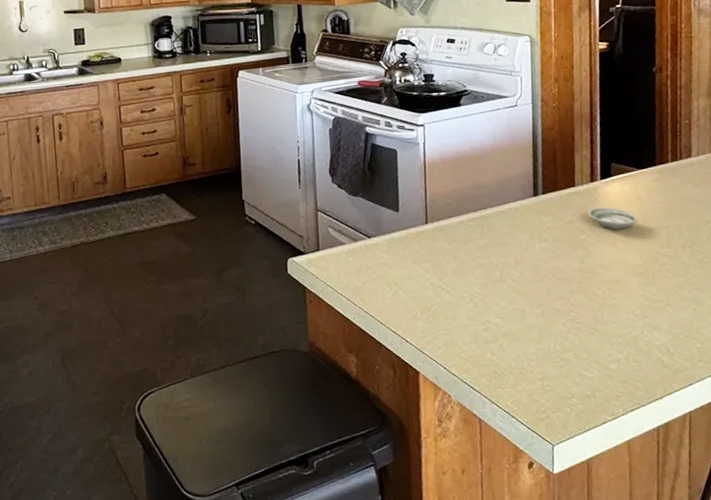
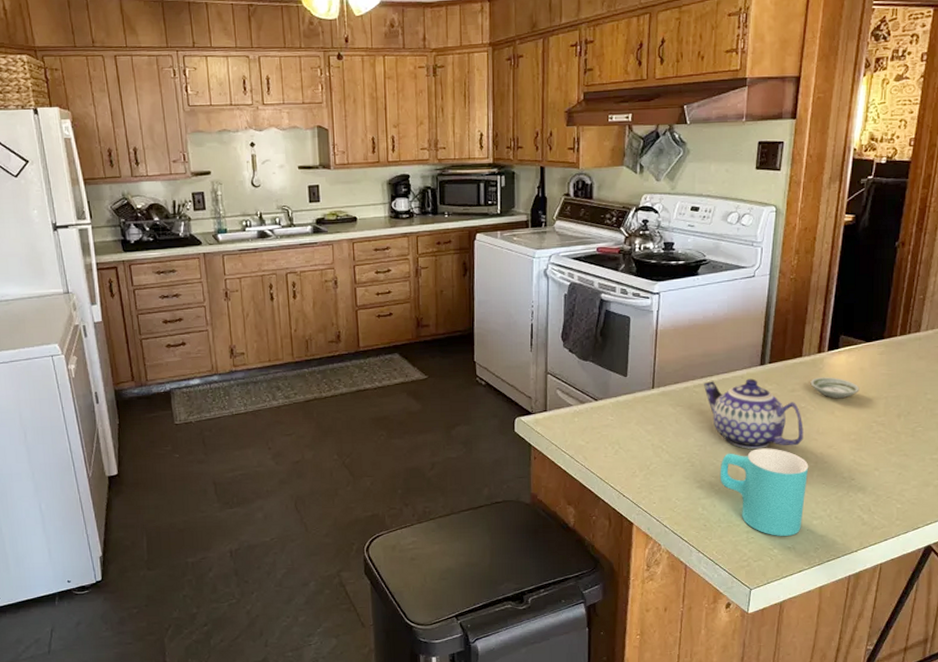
teapot: none [478,210,588,286] -> present [704,378,804,449]
cup: none [505,284,599,383] -> present [719,448,809,536]

